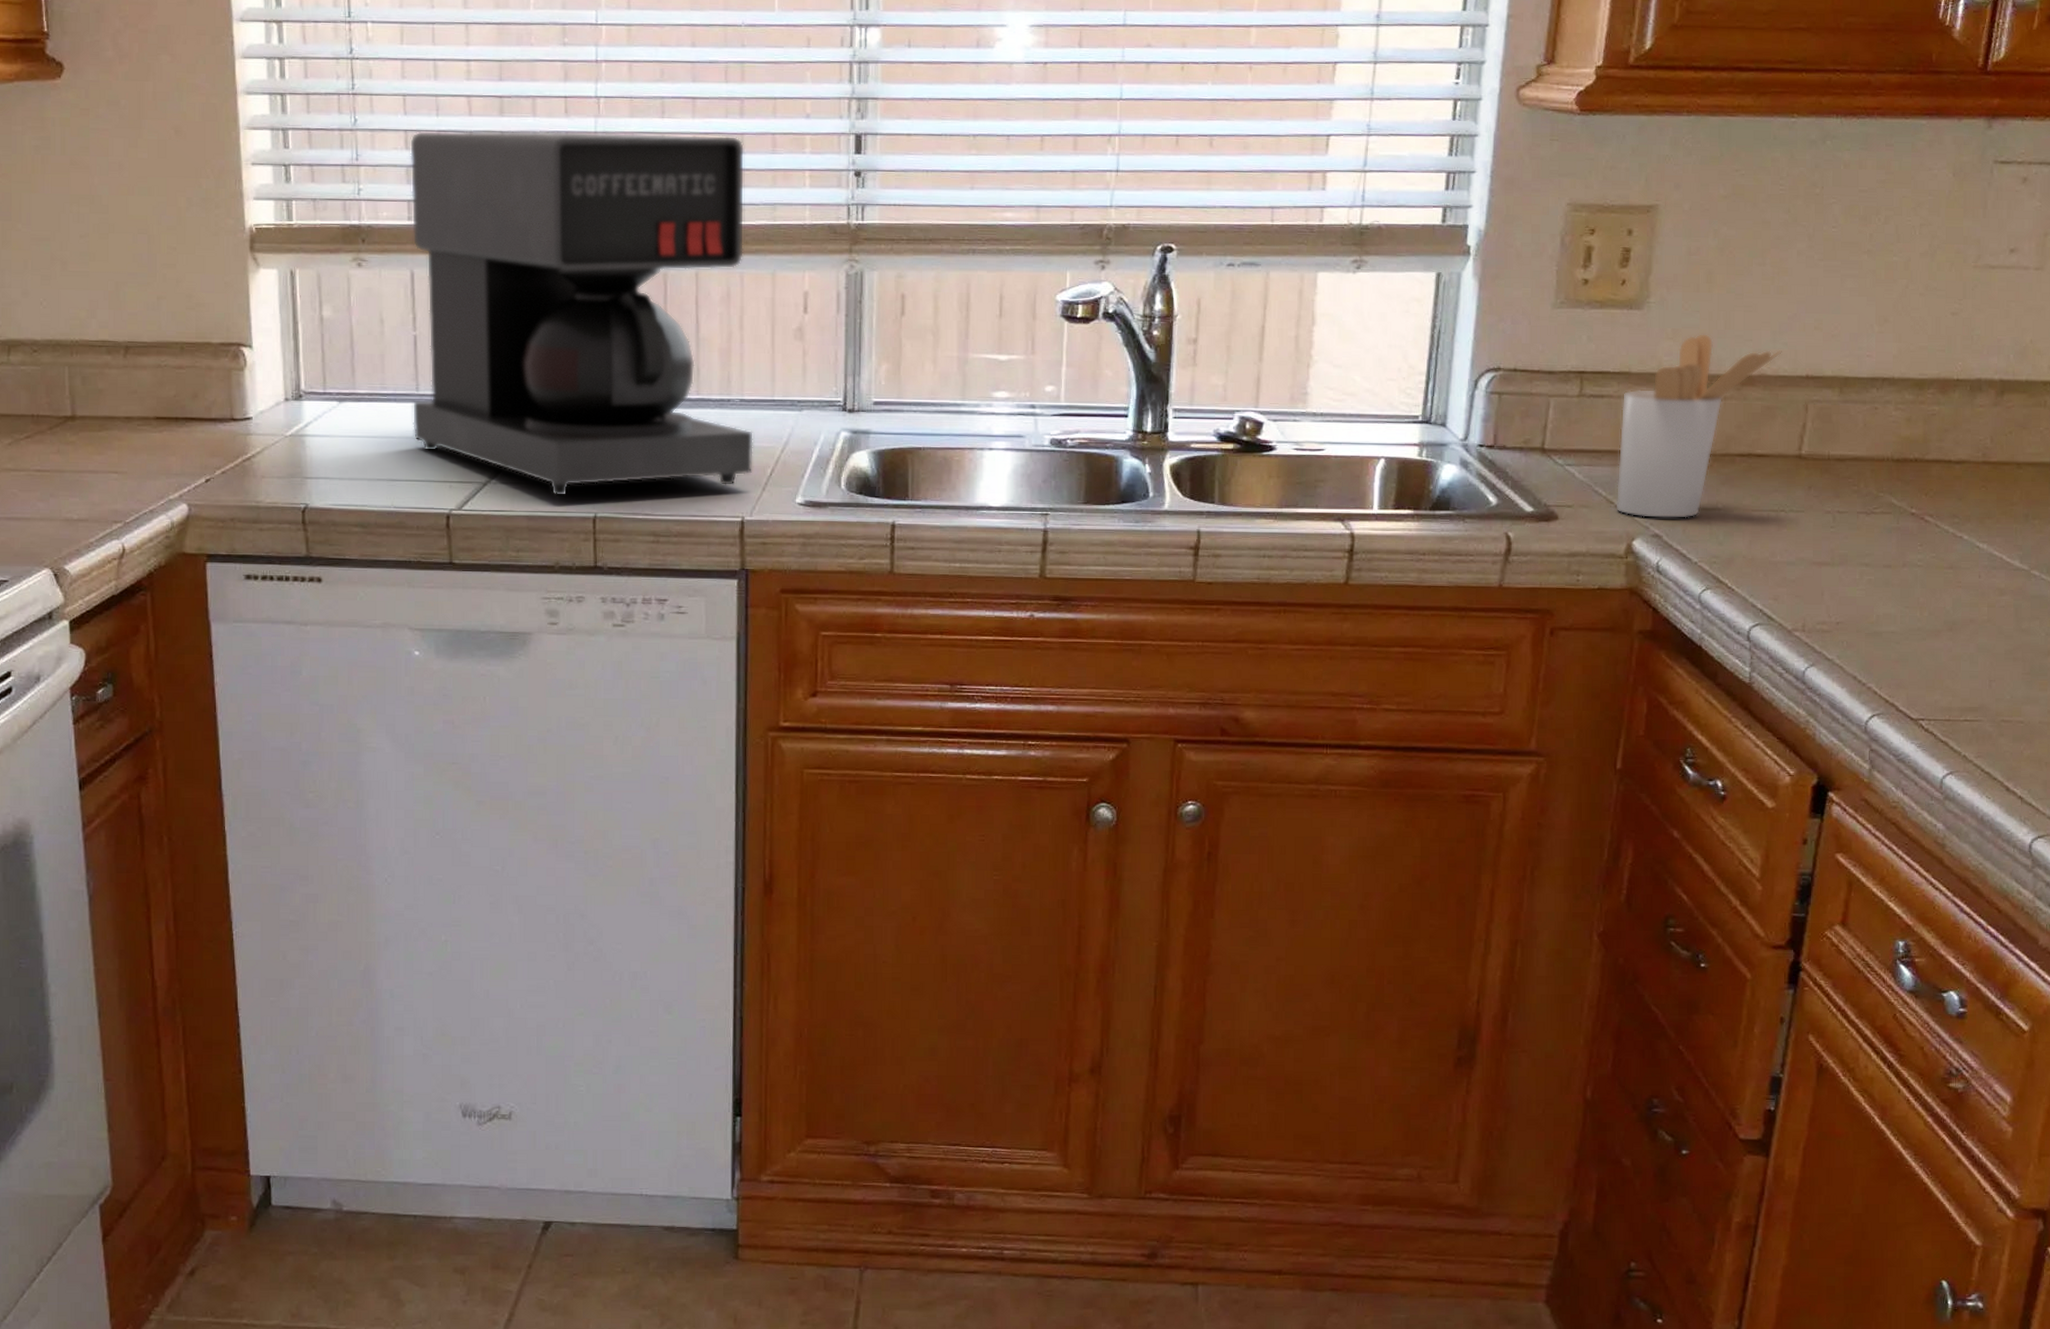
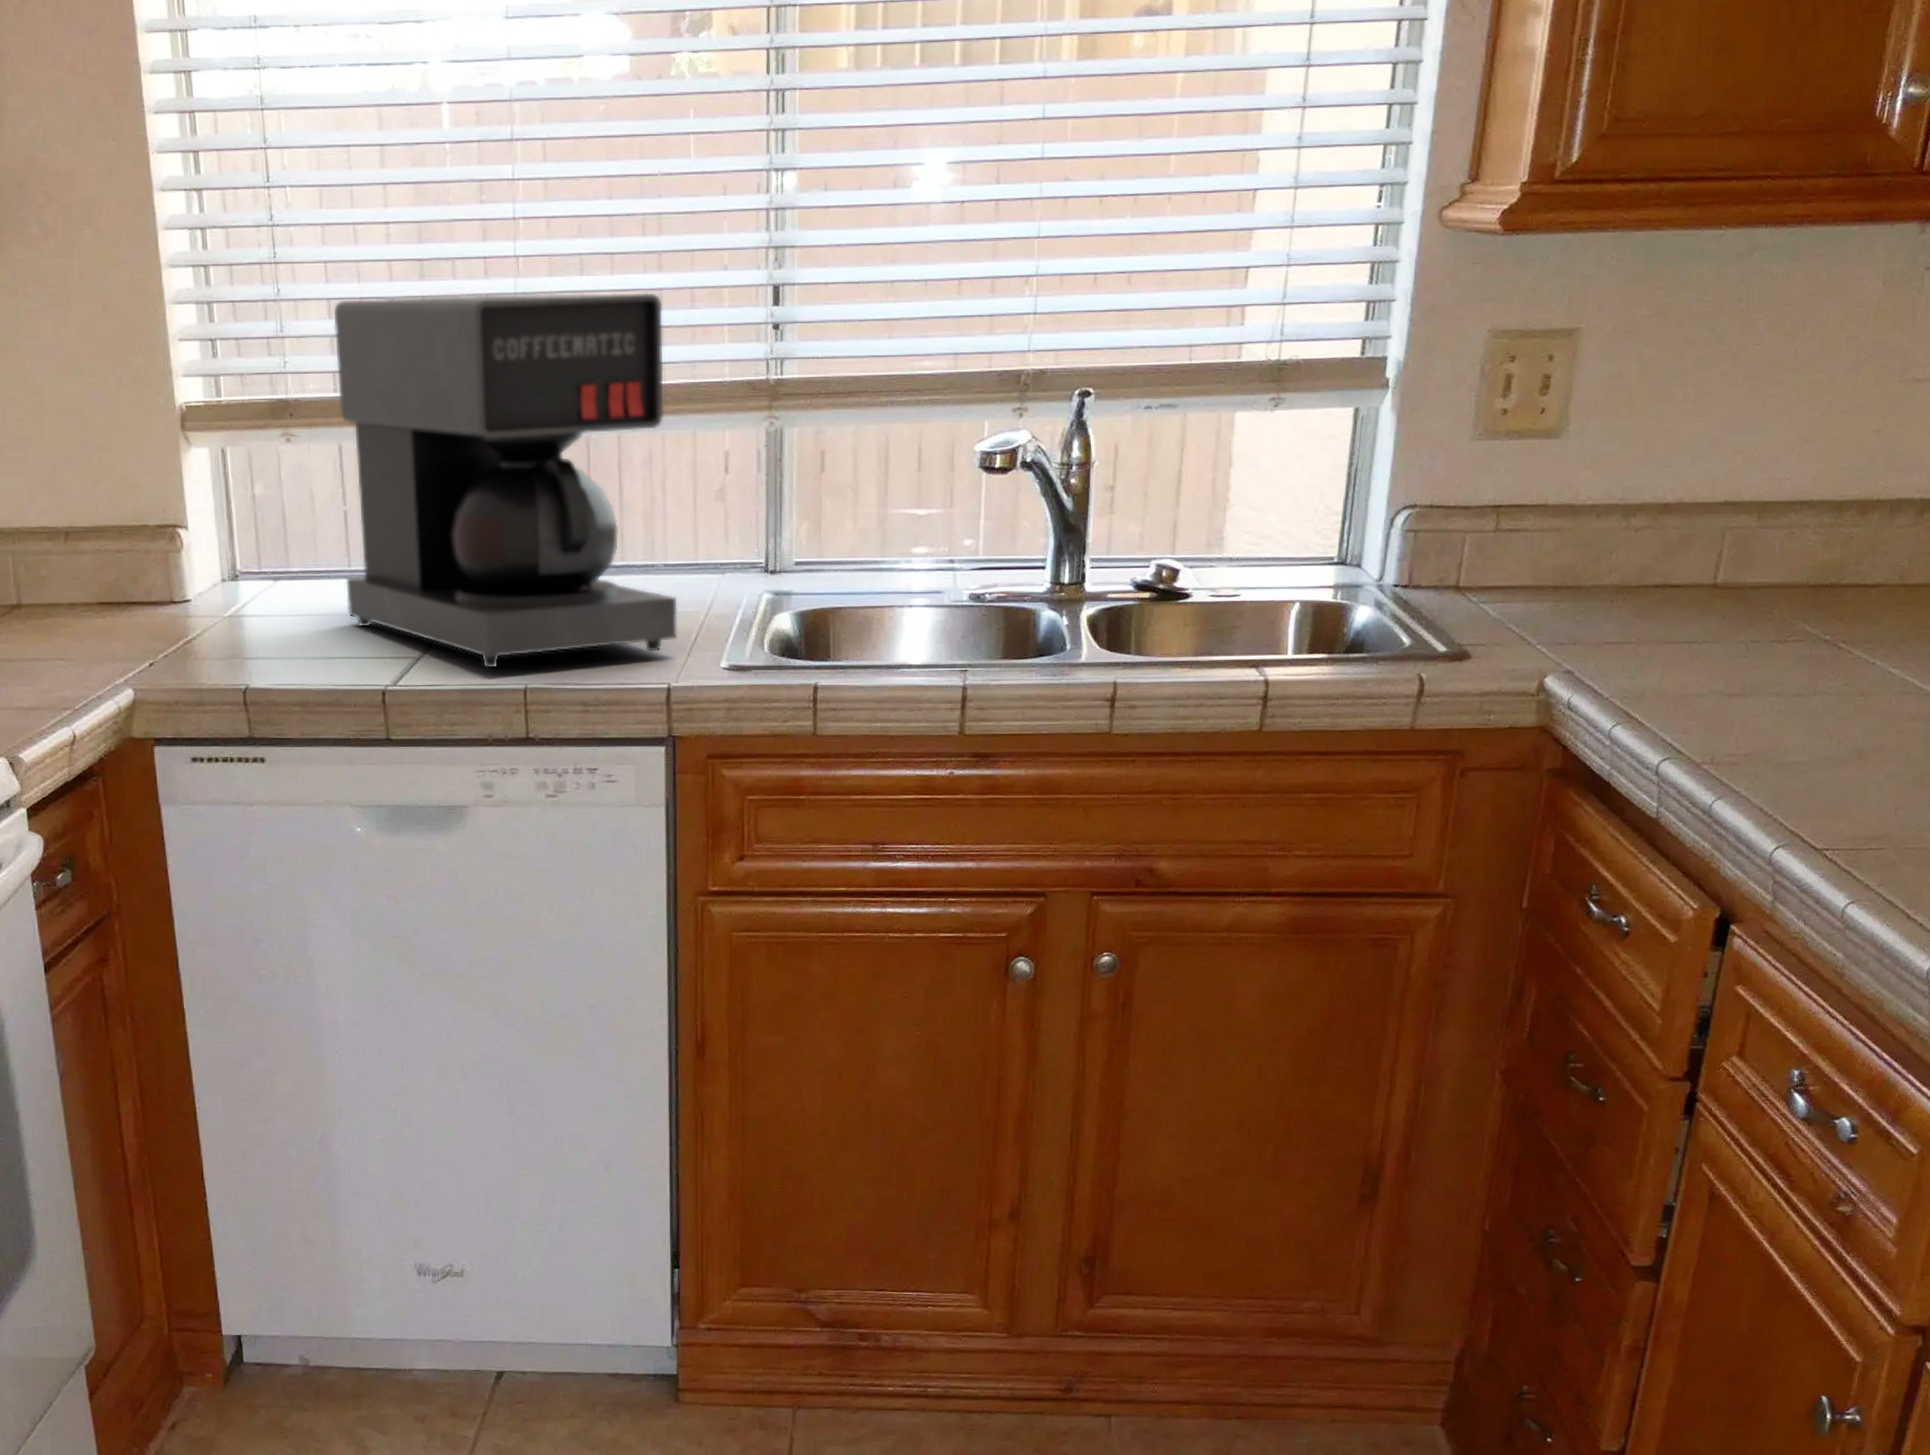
utensil holder: present [1616,333,1782,519] -> none [1528,460,1701,655]

